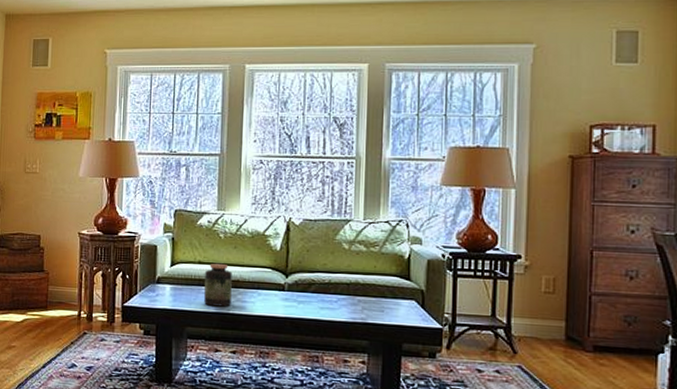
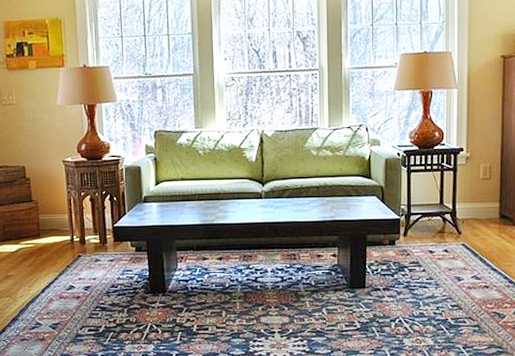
jar: present [204,263,232,307] -> none [188,178,214,219]

